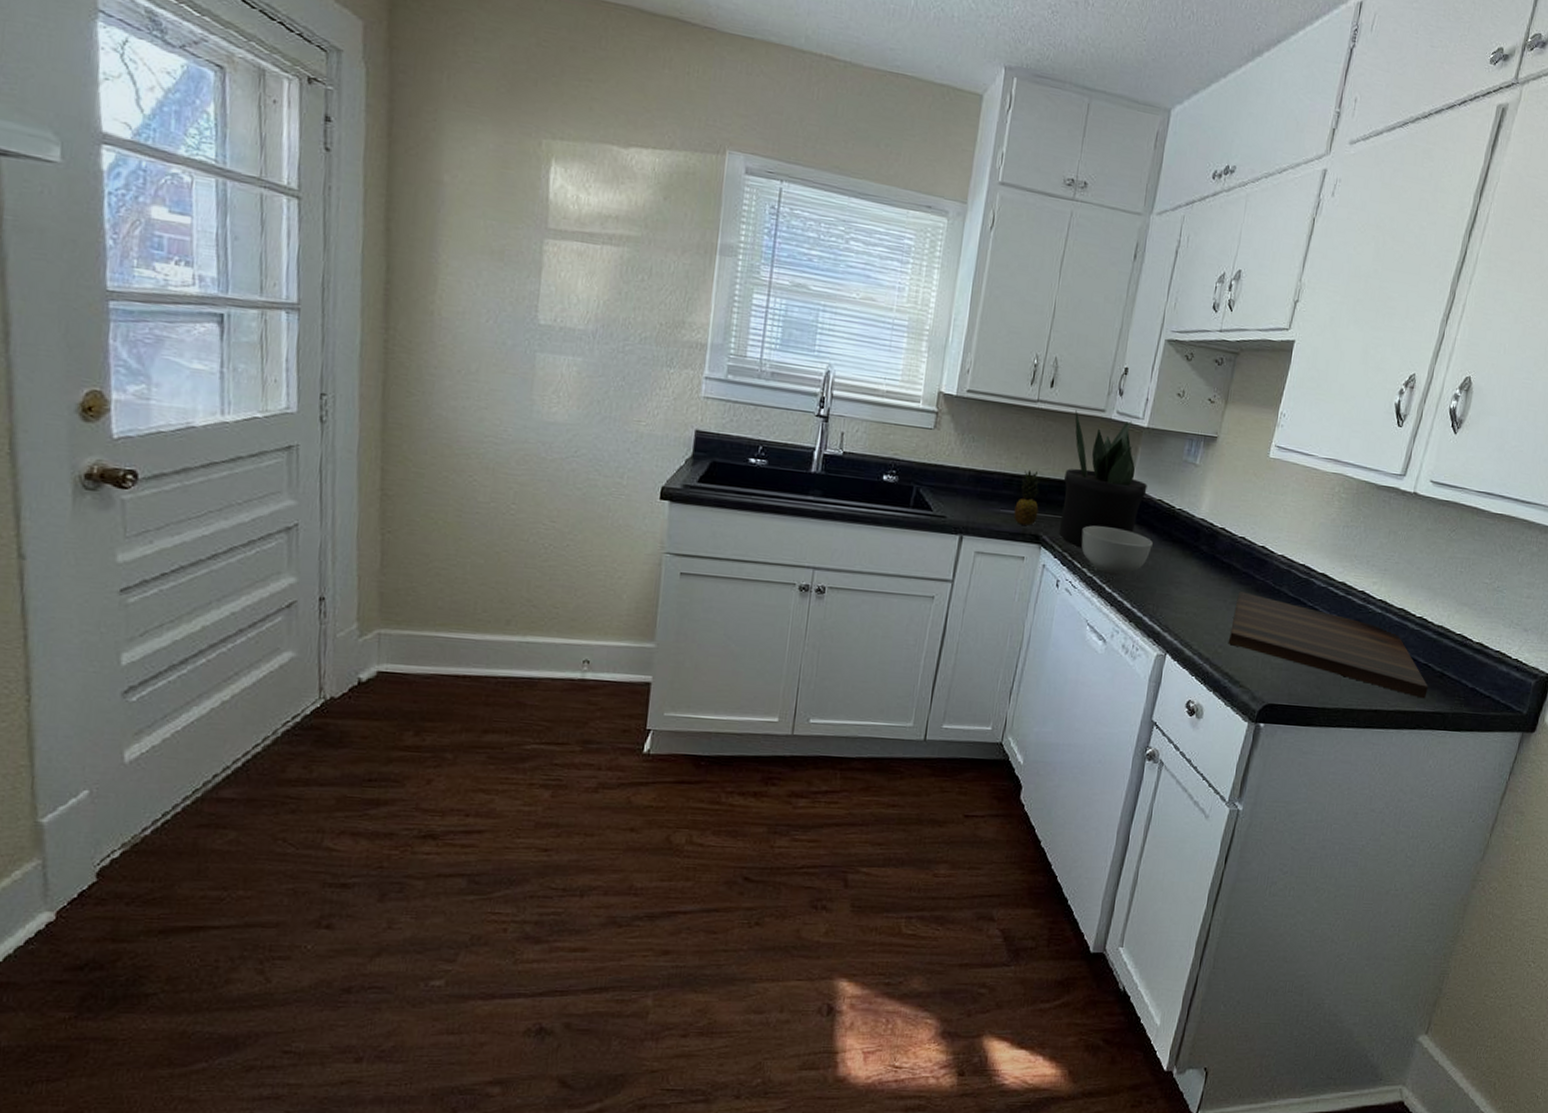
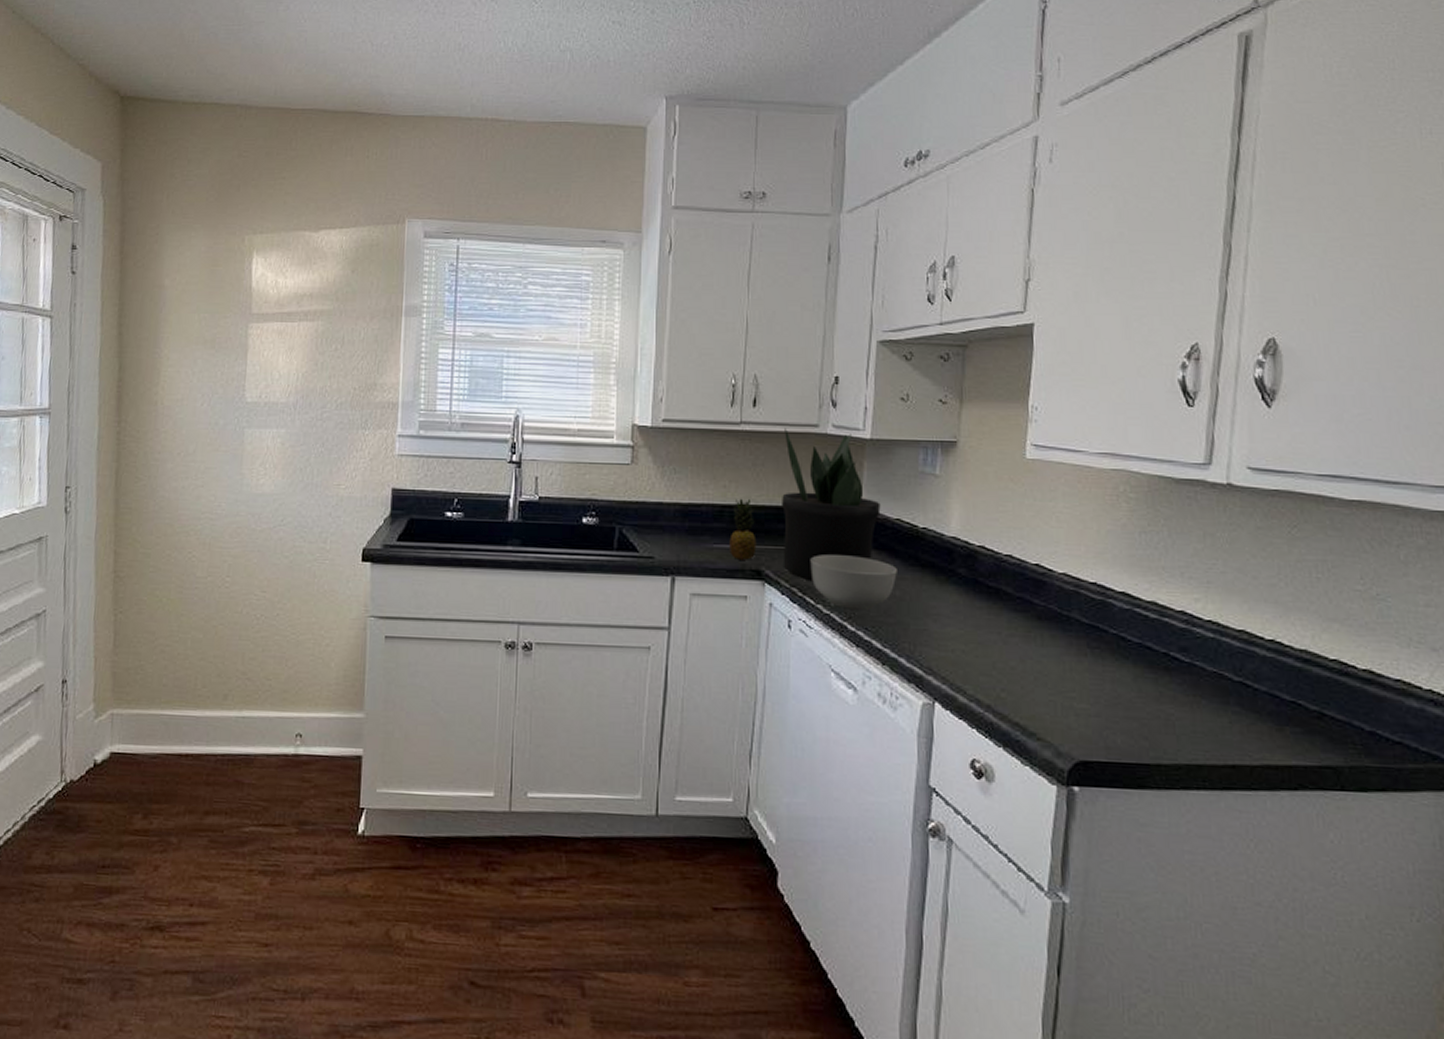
cutting board: present [1228,591,1428,699] -> none [1012,621,1305,748]

